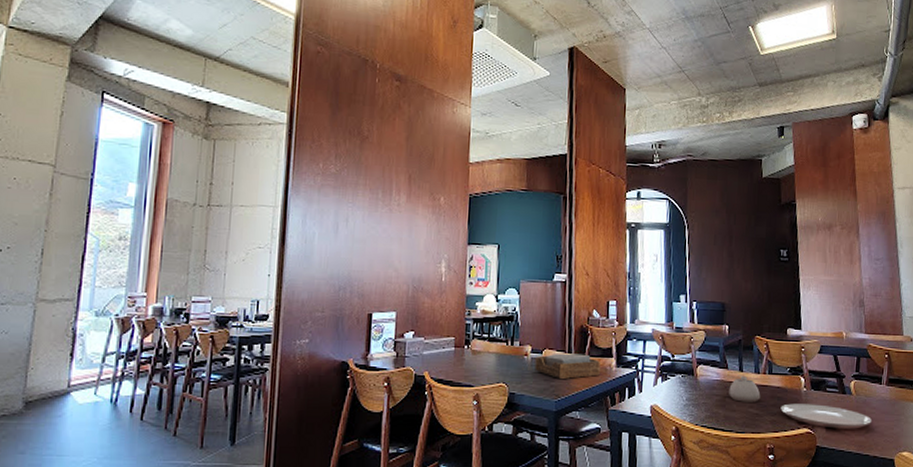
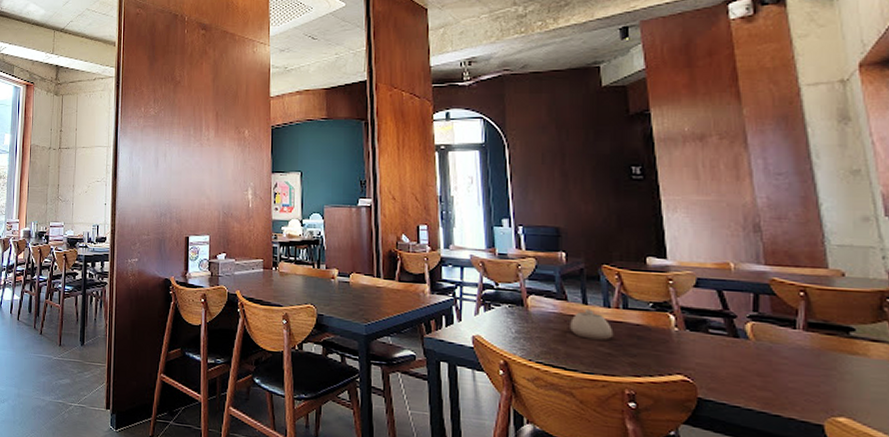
napkin holder: present [535,353,601,380] -> none [342,277,414,304]
plate: present [780,403,873,429] -> none [642,344,784,382]

